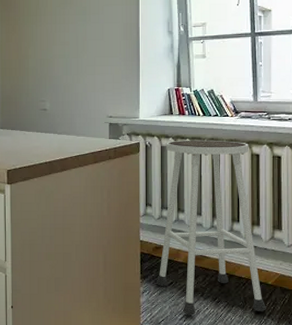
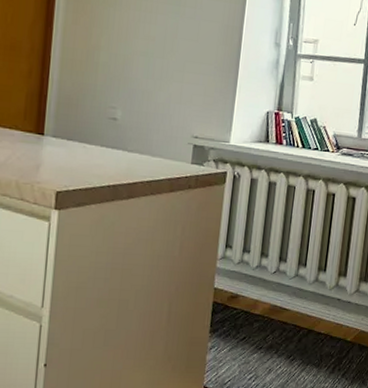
stool: present [156,140,266,315] -> none [226,173,347,375]

